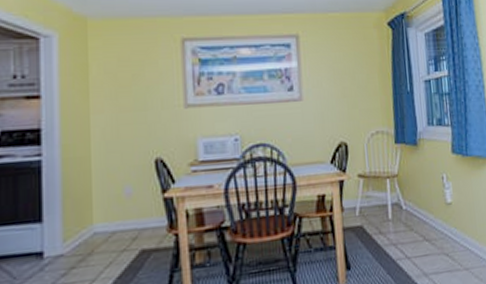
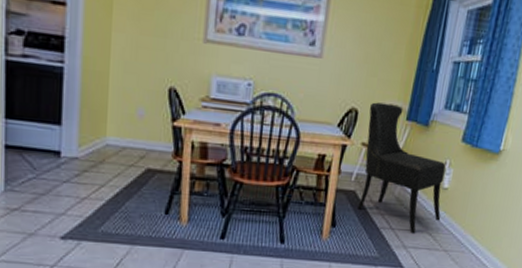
dining chair: none [357,130,454,259] -> present [358,102,446,234]

